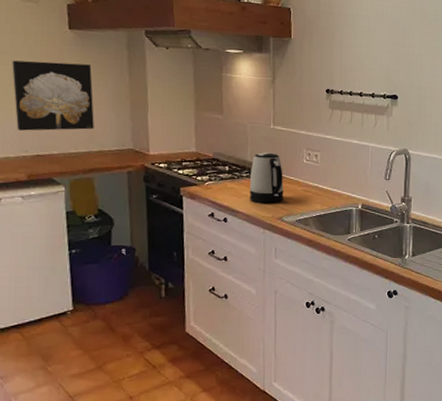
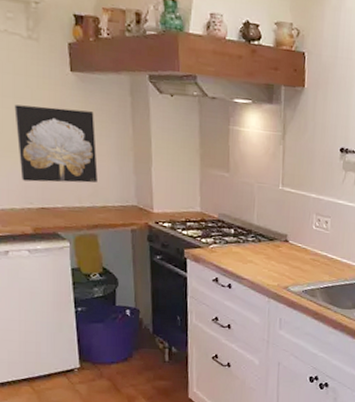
kettle: present [250,152,284,203] -> none [255,215,291,271]

